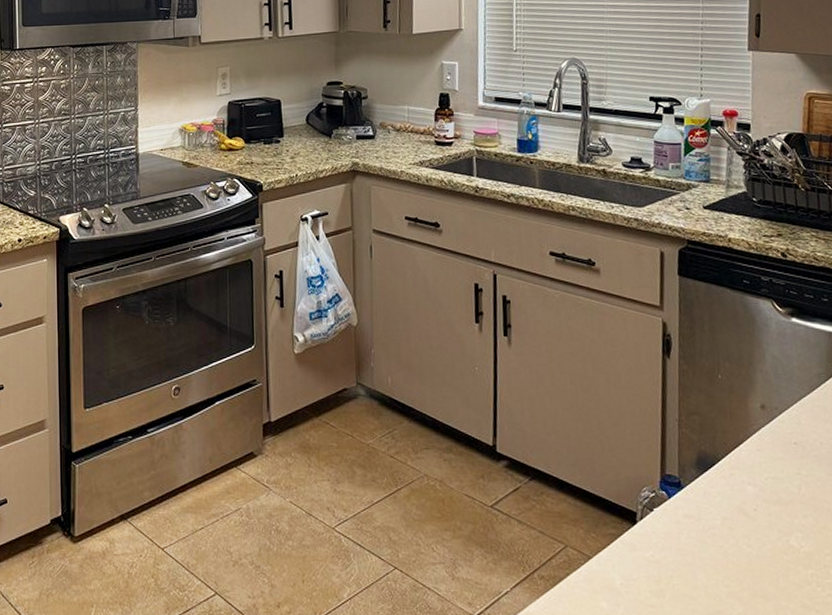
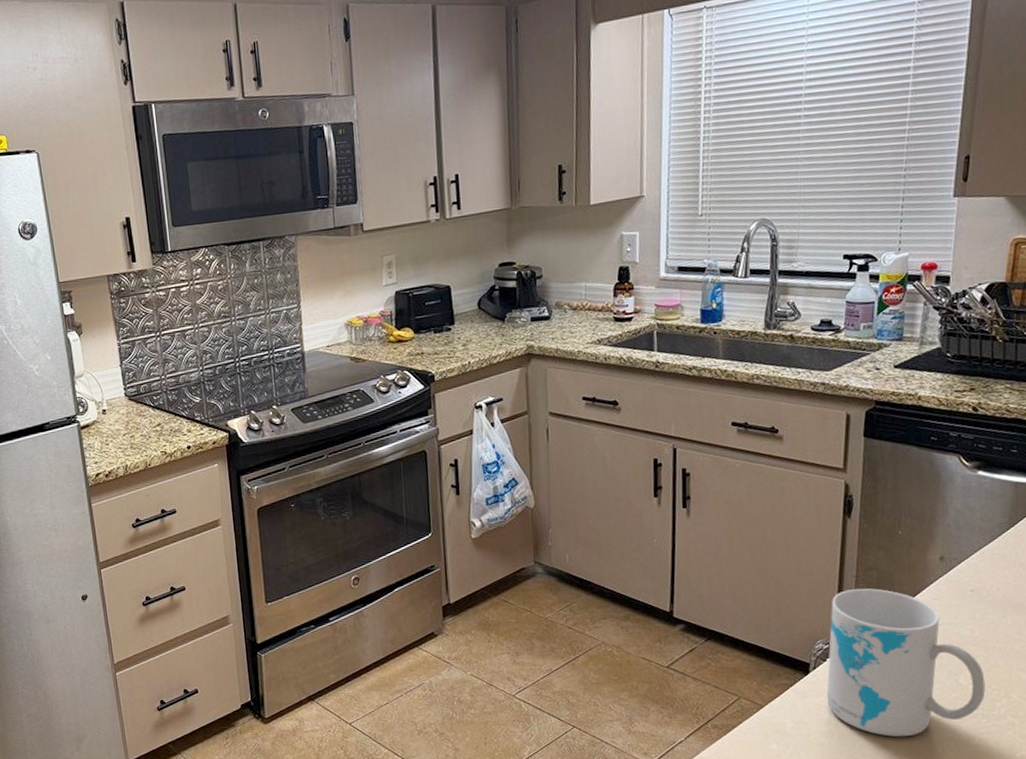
mug: none [655,434,818,603] -> present [826,588,986,737]

